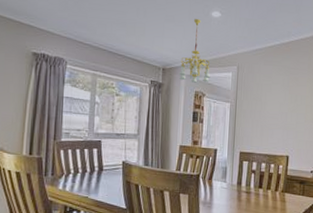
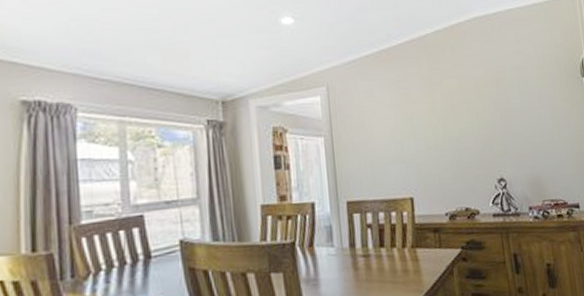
chandelier: present [178,19,211,83] -> none [246,30,292,116]

